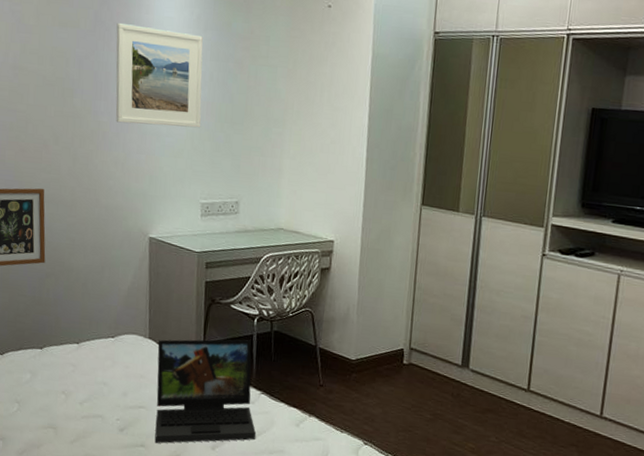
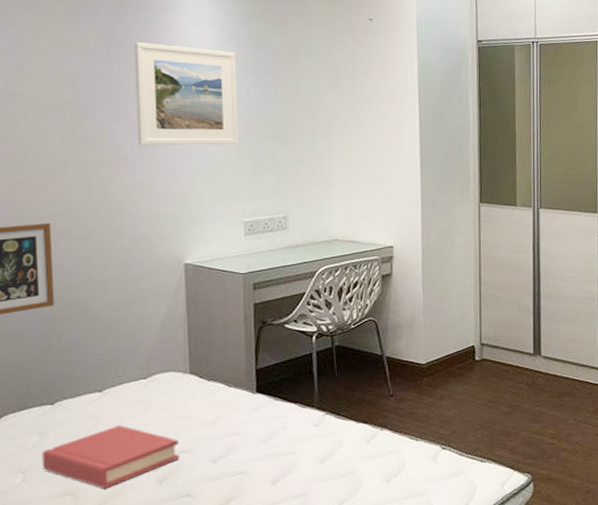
hardback book: none [32,375,138,428] -> present [41,425,180,489]
laptop: present [154,339,256,444] -> none [201,359,323,490]

